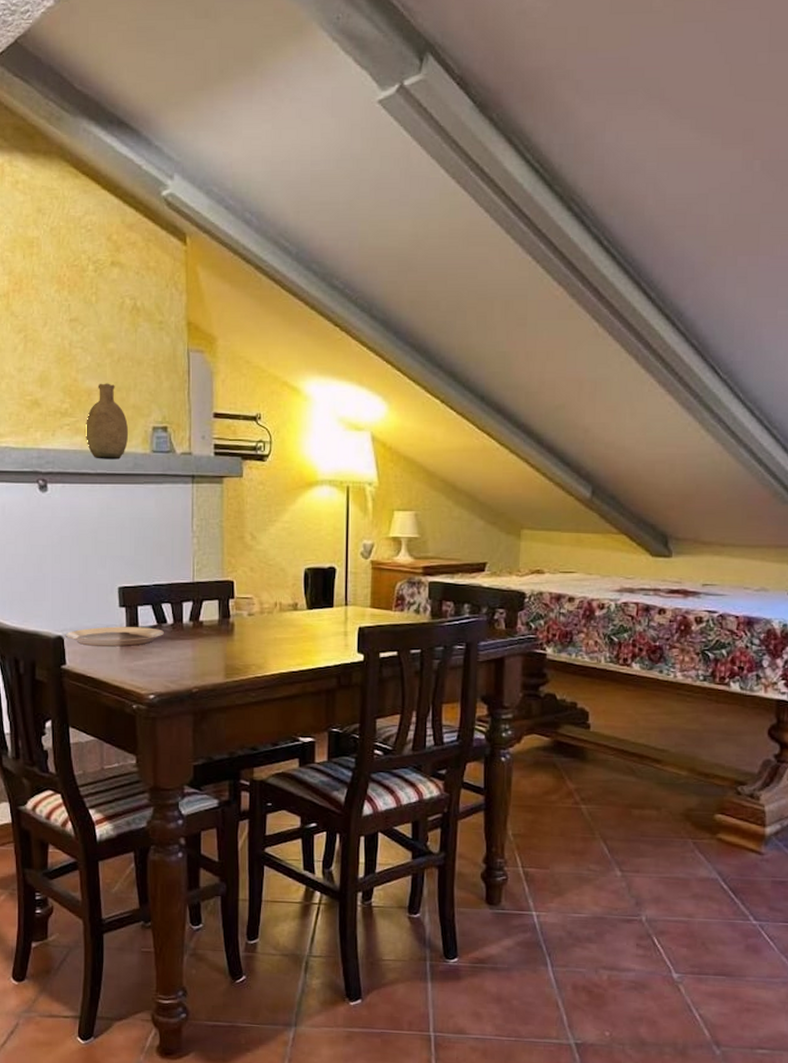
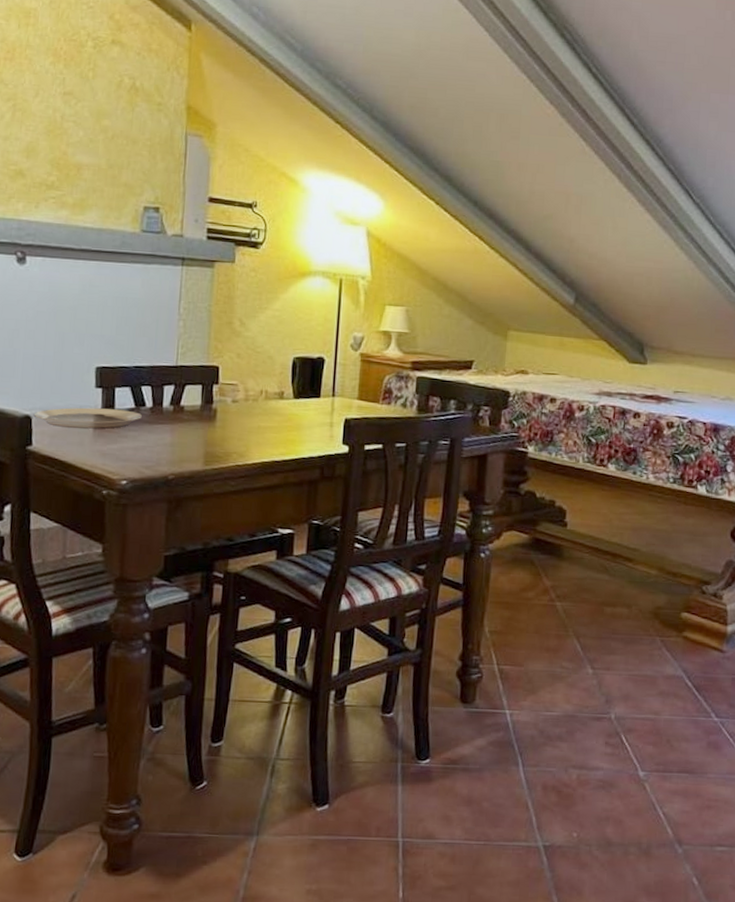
decorative vase: present [86,383,129,459] -> none [72,158,118,237]

